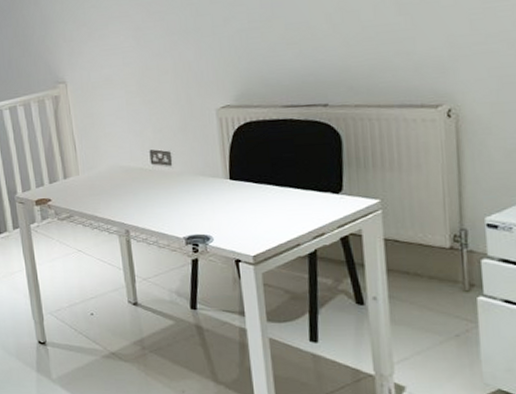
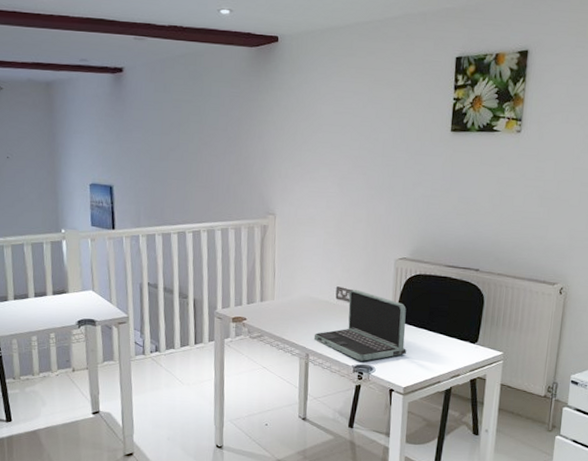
laptop: none [131,149,249,231] -> present [314,289,406,361]

